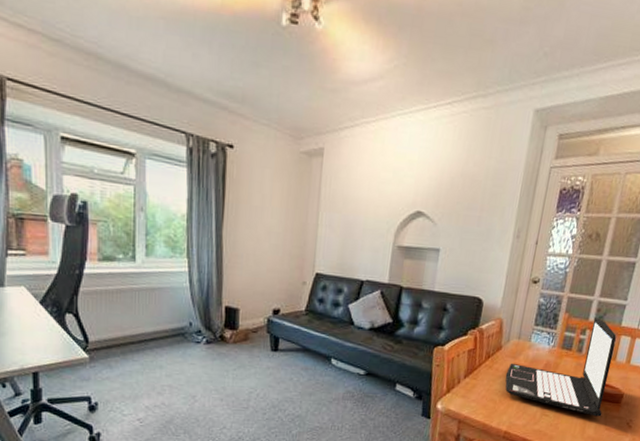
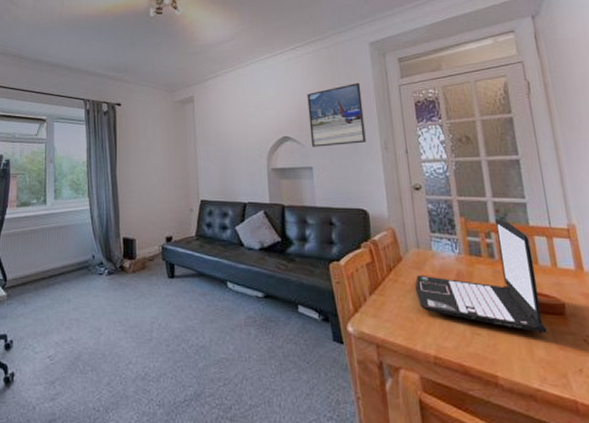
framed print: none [444,157,512,229] -> present [307,82,366,147]

